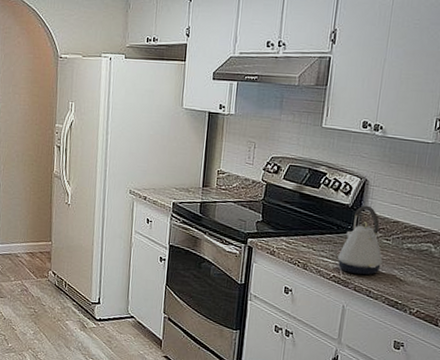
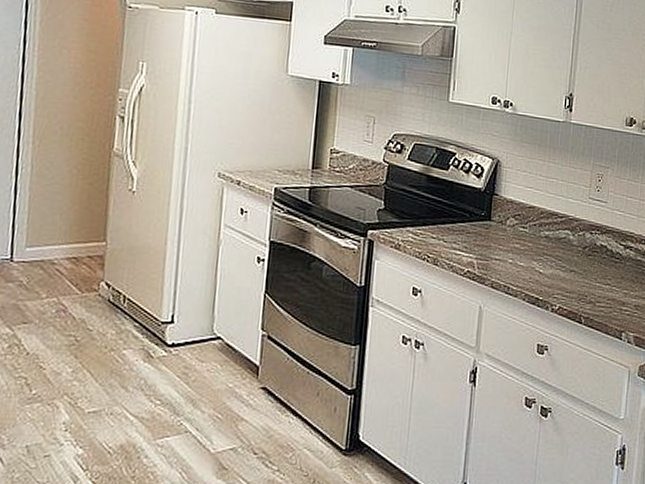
kettle: present [338,205,383,276] -> none [472,189,520,269]

